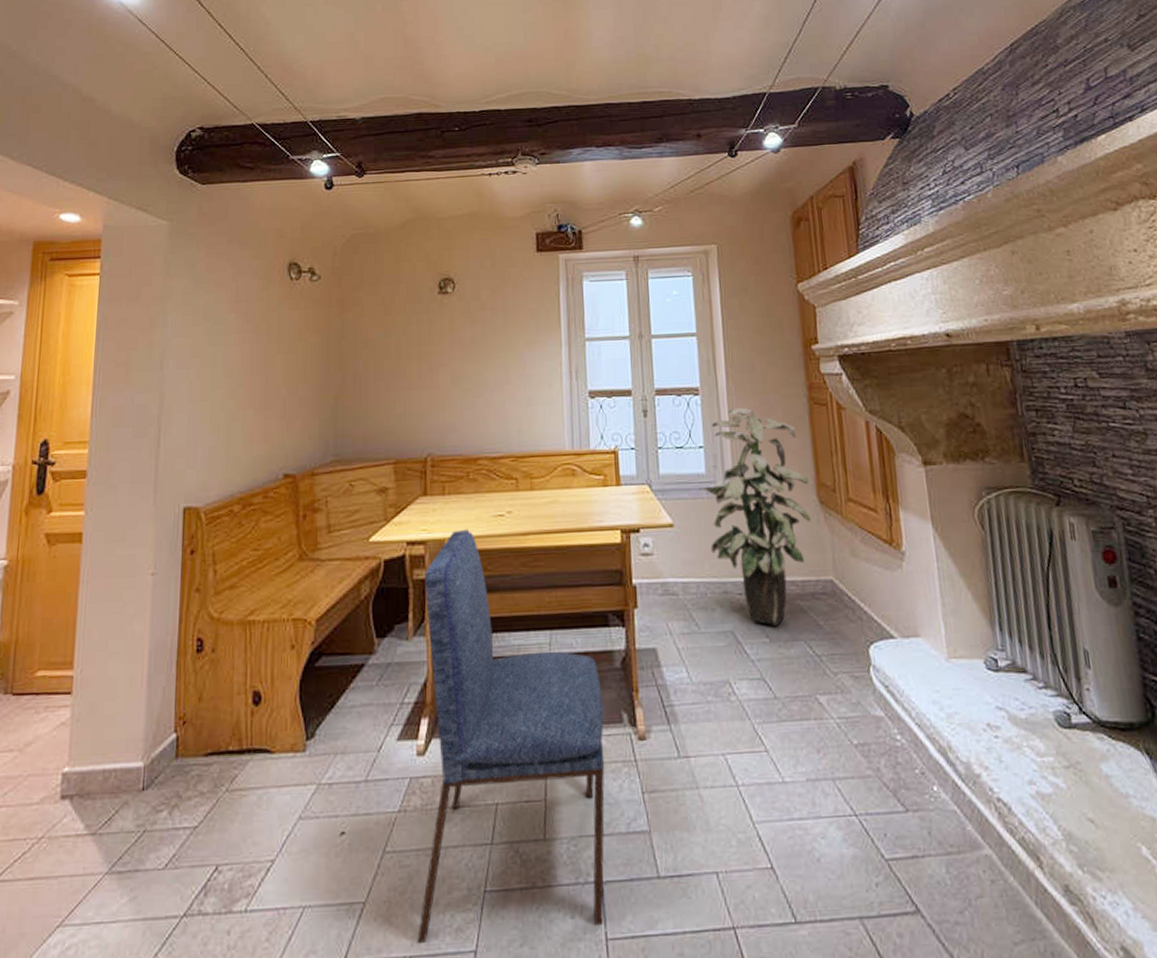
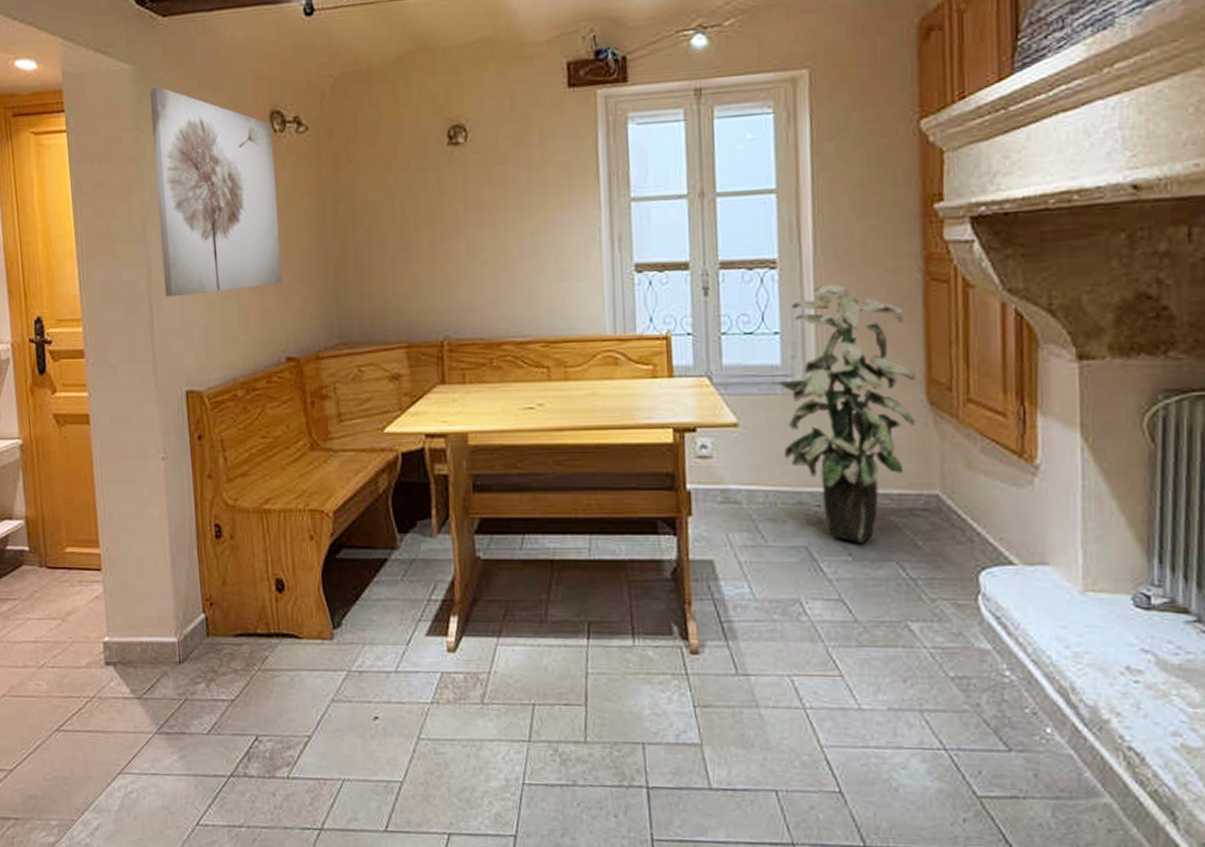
wall art: none [174,239,289,421] -> present [150,86,283,297]
dining chair: present [417,529,605,943] -> none [447,422,652,828]

